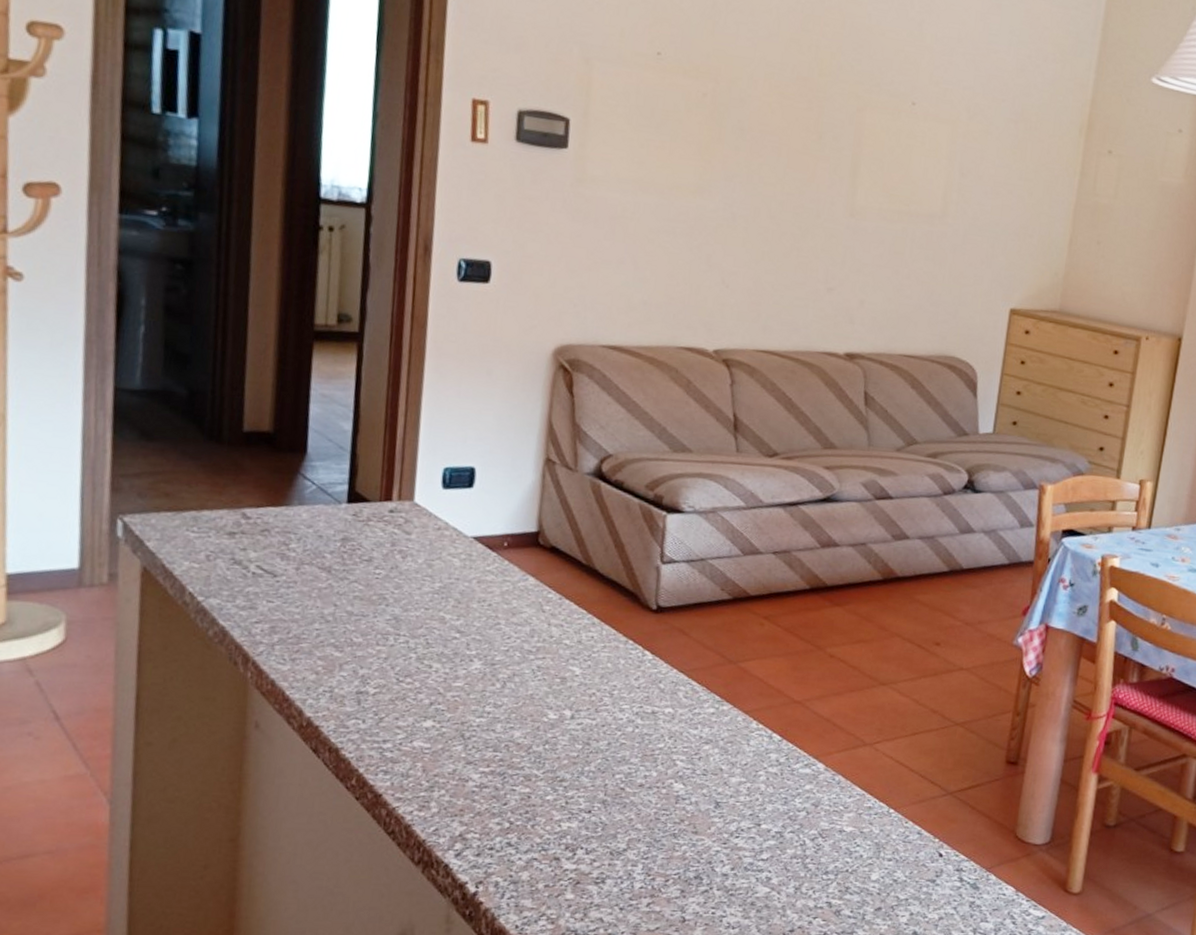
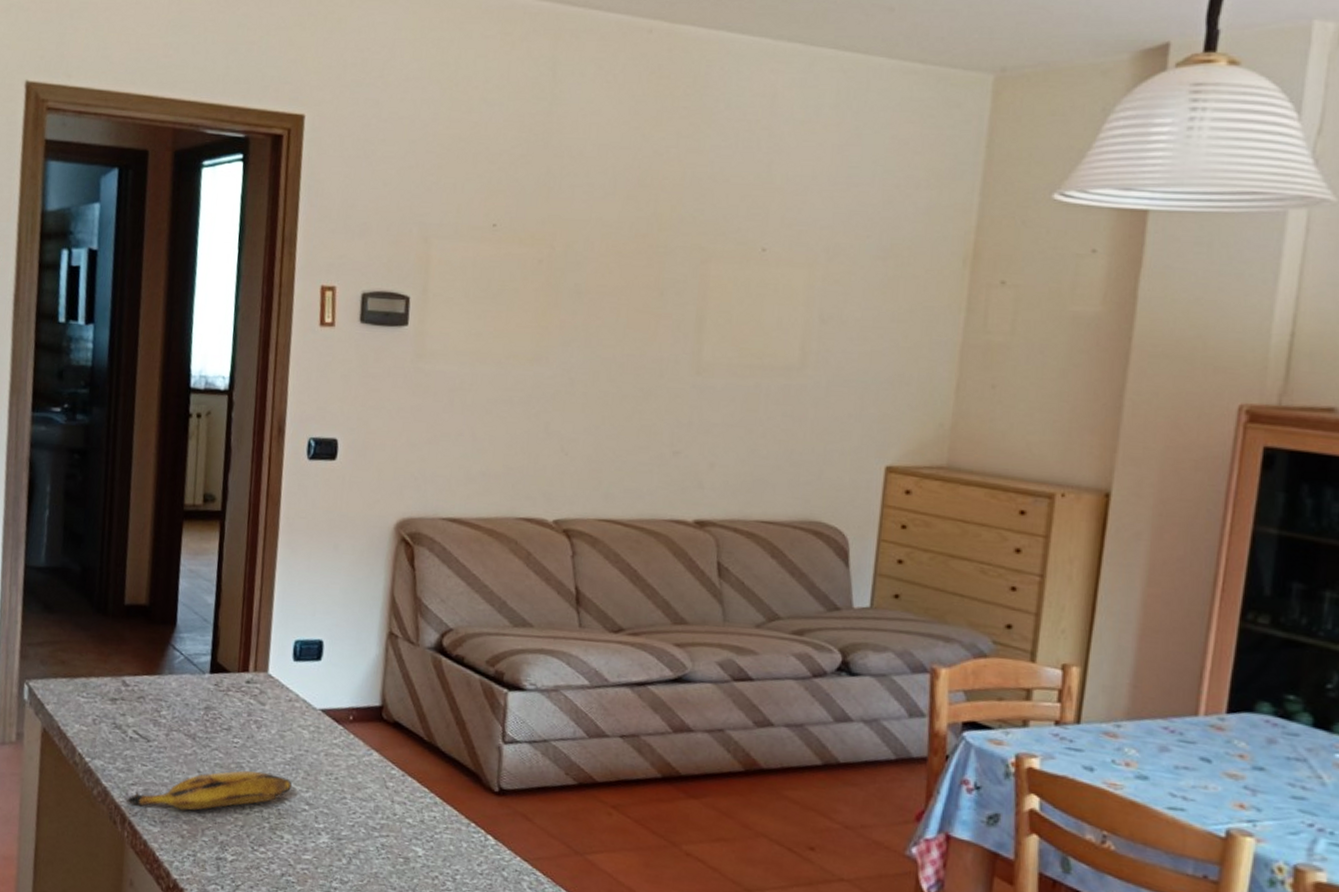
banana: none [247,601,442,646] -> present [124,770,293,811]

